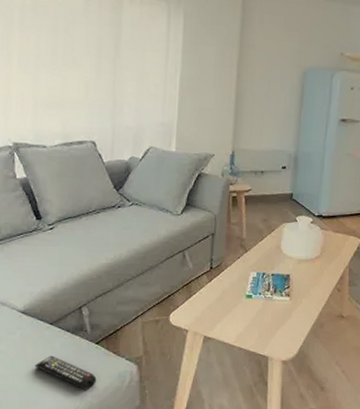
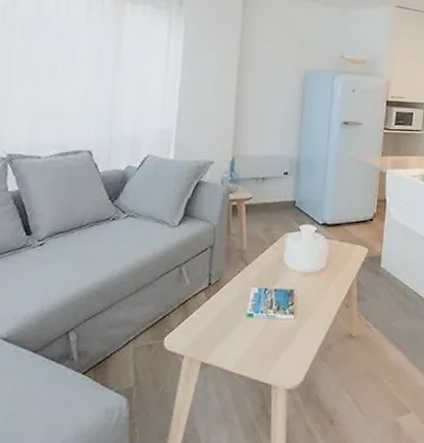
remote control: present [35,355,97,390] -> none [14,389,82,430]

